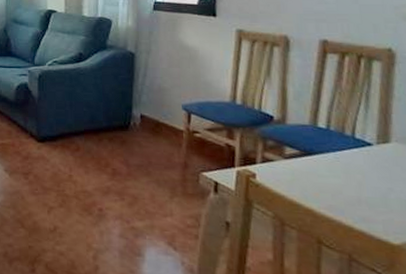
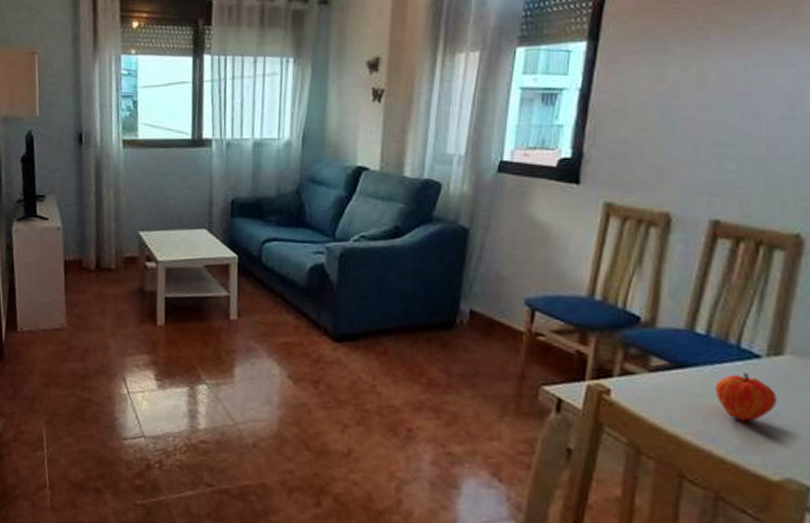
fruit: none [339,157,390,197] -> present [715,371,777,422]

